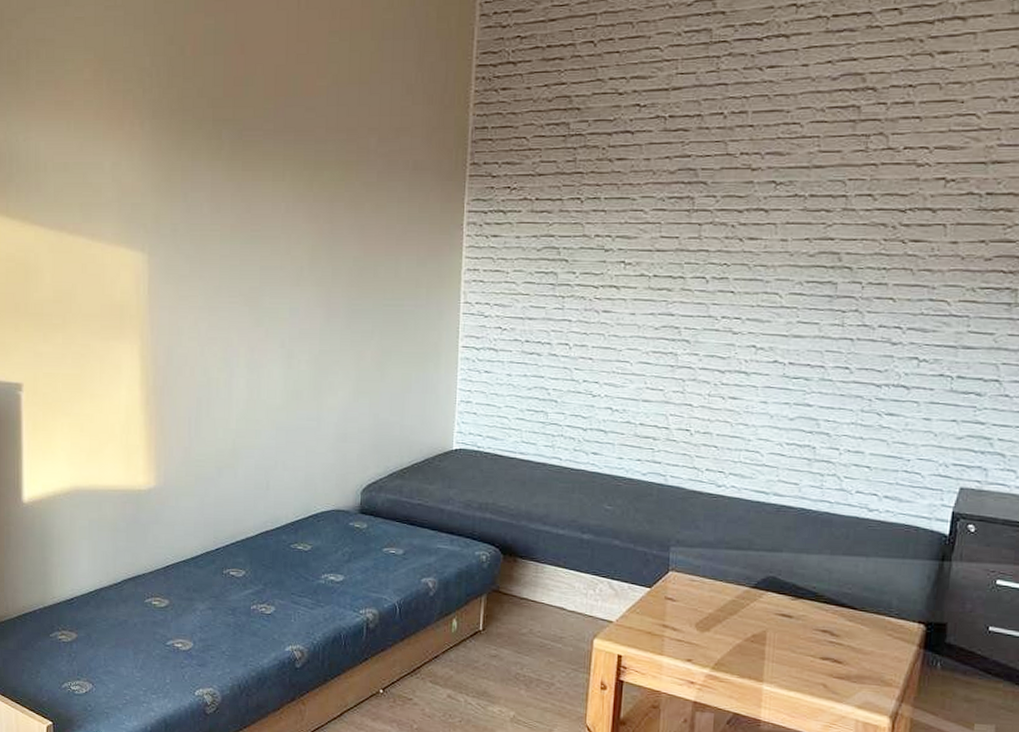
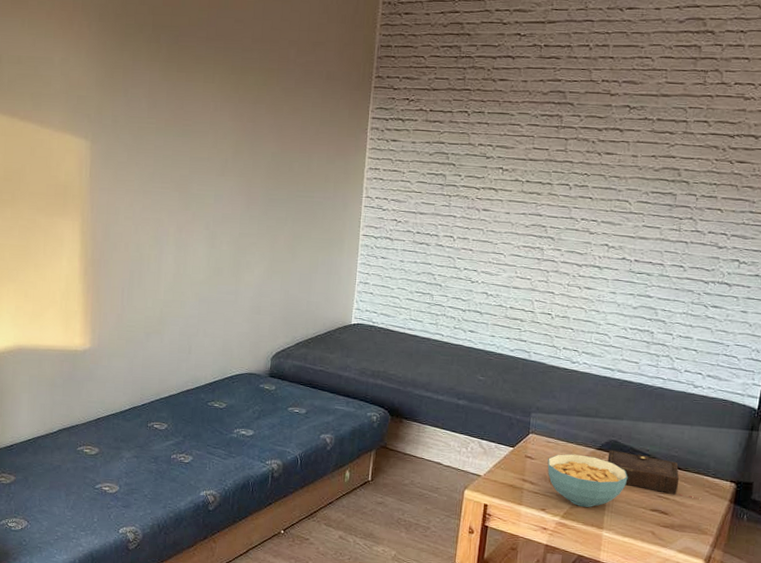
cereal bowl: none [692,593,791,656] -> present [547,453,628,507]
book: none [765,588,880,644] -> present [607,450,699,499]

